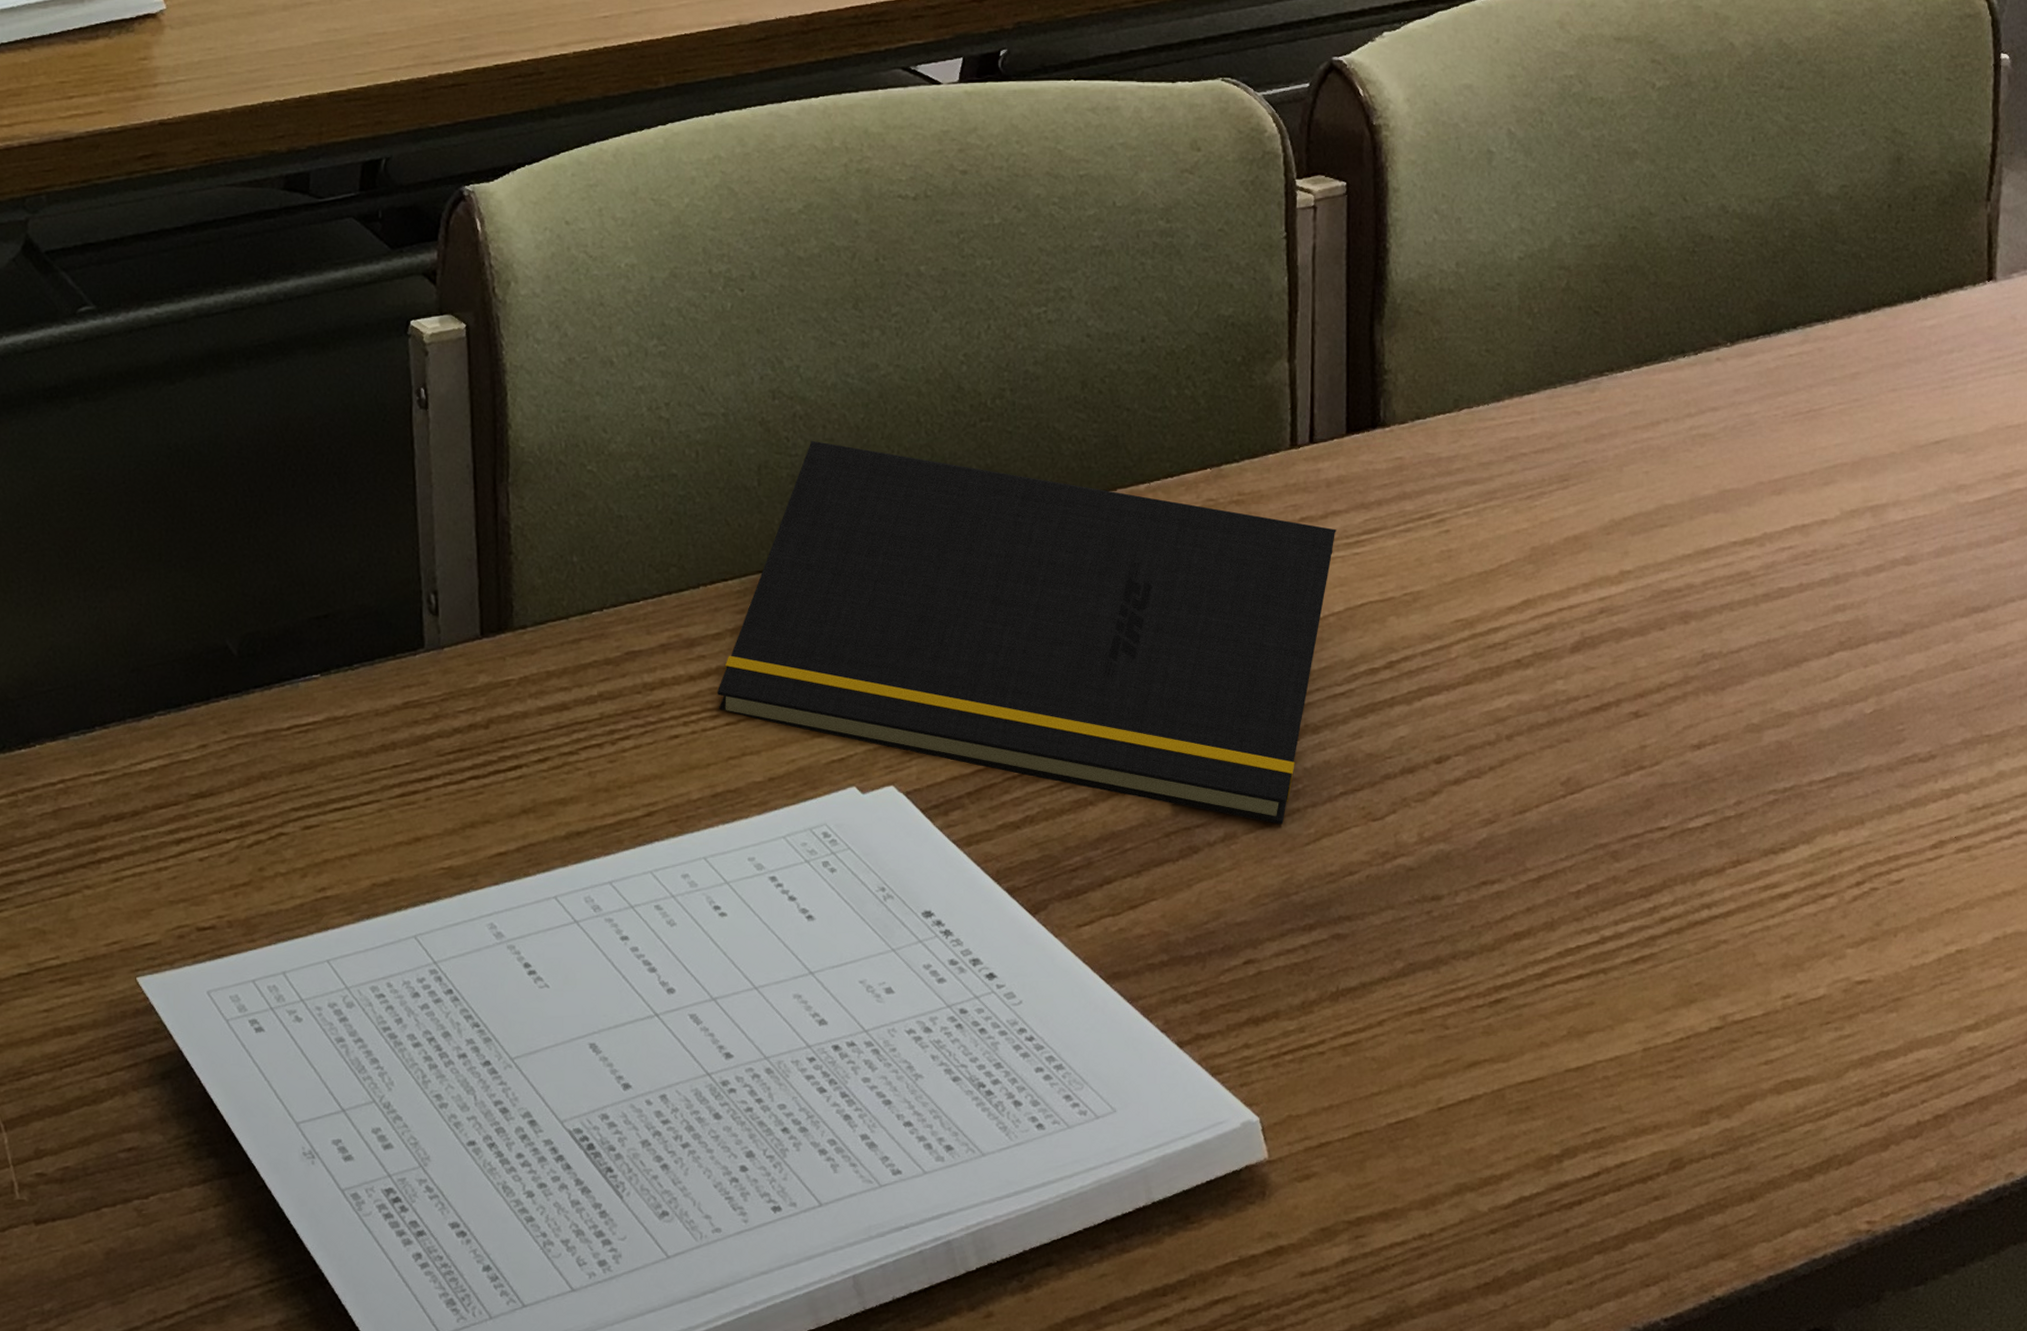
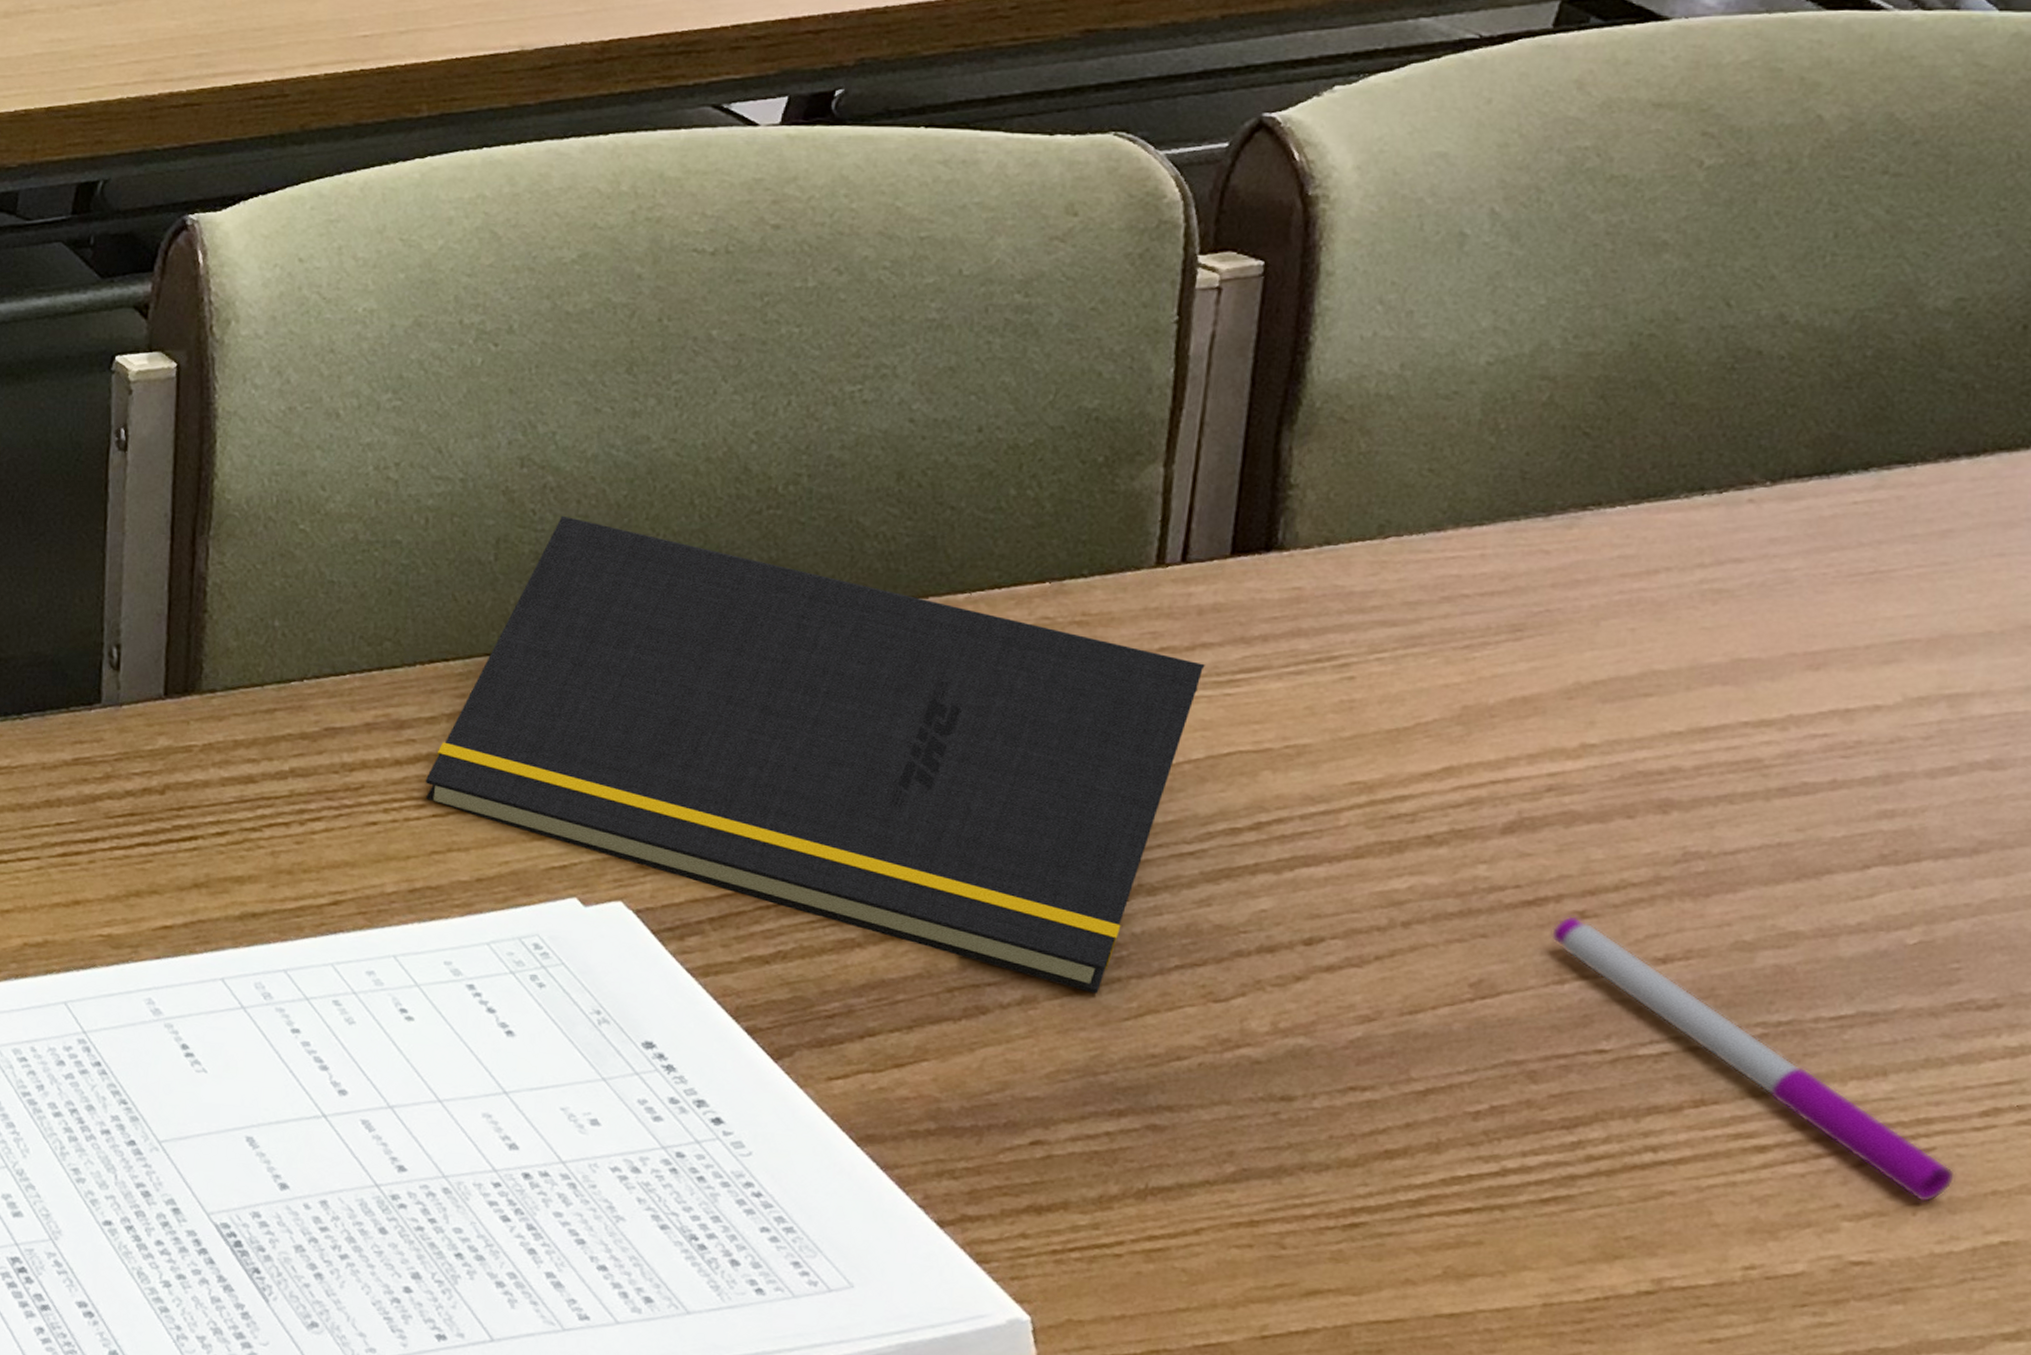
pen: none [1615,717,1920,926] -> present [1550,916,1956,1203]

